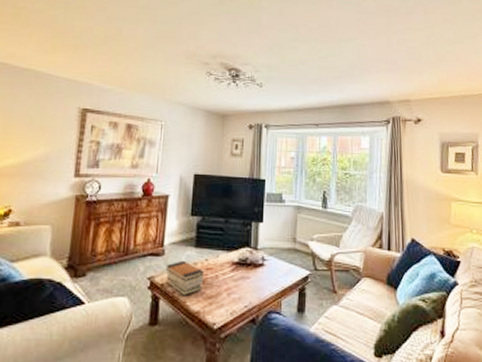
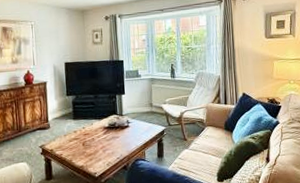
book stack: present [165,260,204,295] -> none [52,130,83,156]

